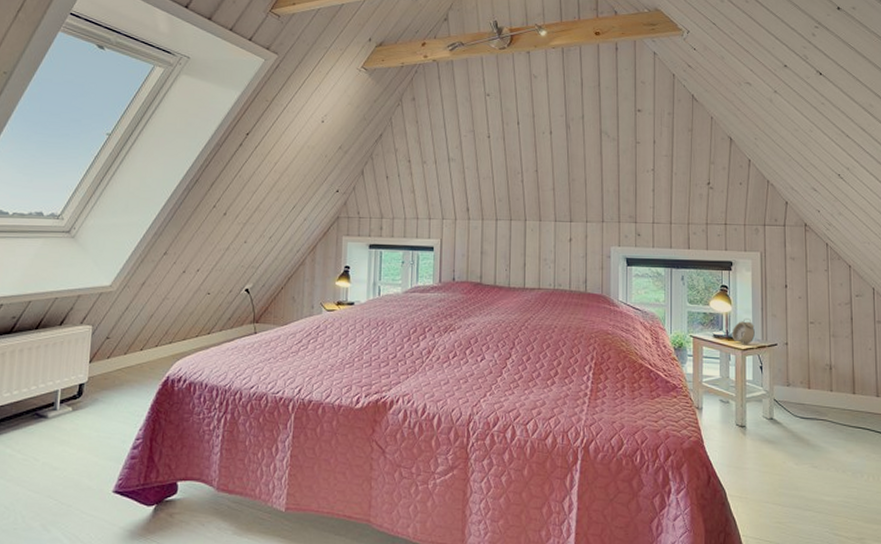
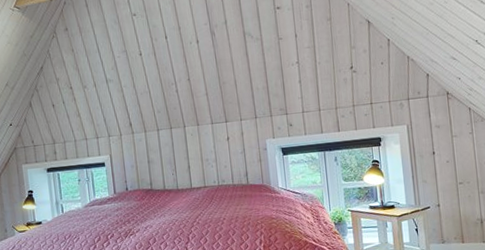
alarm clock: present [732,317,755,345] -> none [386,186,408,212]

